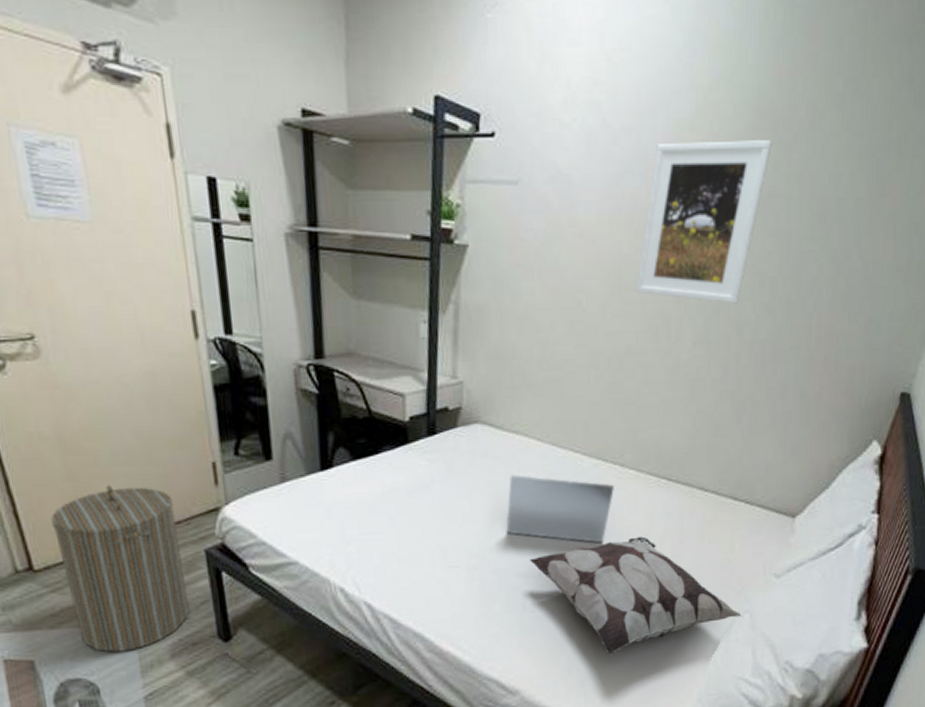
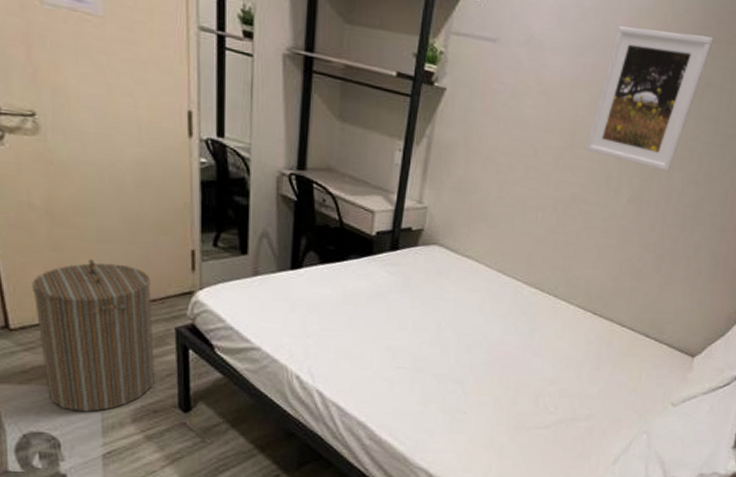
laptop: present [506,475,614,543] -> none [449,294,547,361]
decorative pillow: present [530,536,742,653] -> none [467,359,641,456]

